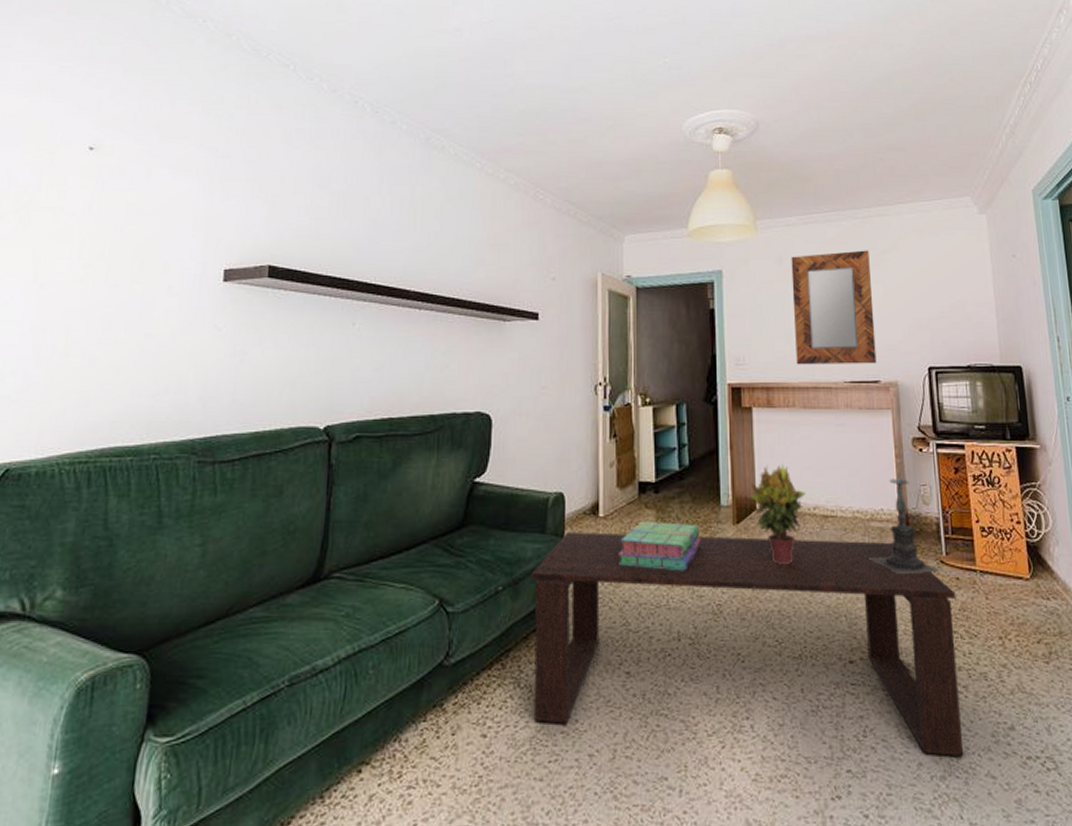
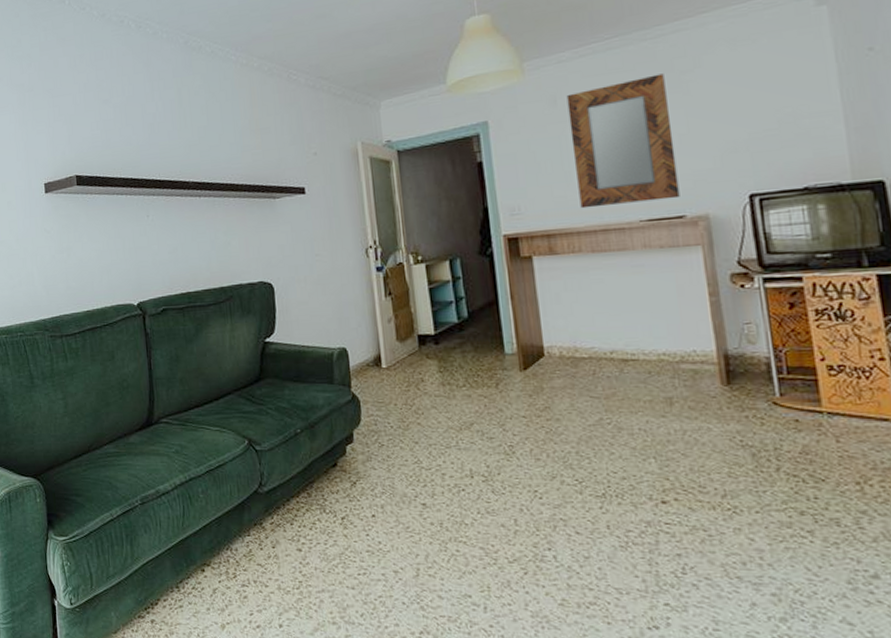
coffee table: present [531,532,964,757] -> none [325,382,811,601]
stack of books: present [618,521,702,572] -> none [404,370,488,416]
potted plant: present [749,464,806,564] -> none [535,310,601,408]
candle holder: present [869,472,941,575] -> none [680,311,774,417]

